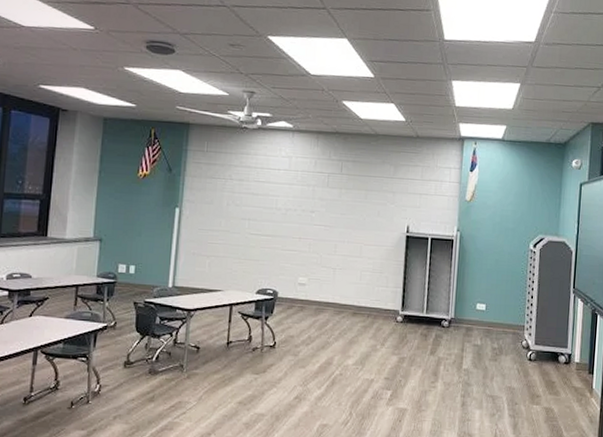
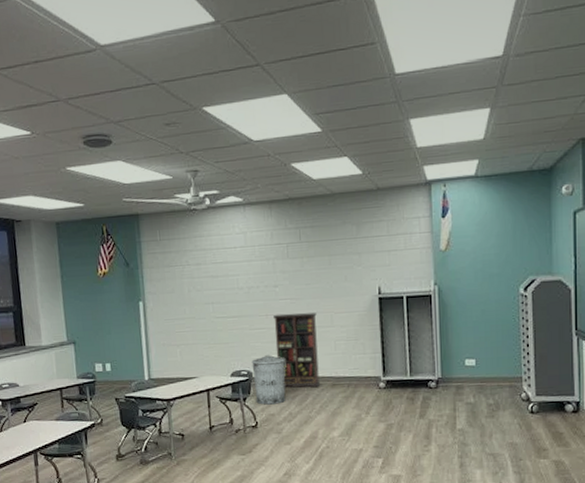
trash can: none [277,276,311,327] -> present [251,354,286,405]
bookcase: none [303,238,347,314] -> present [273,313,321,388]

